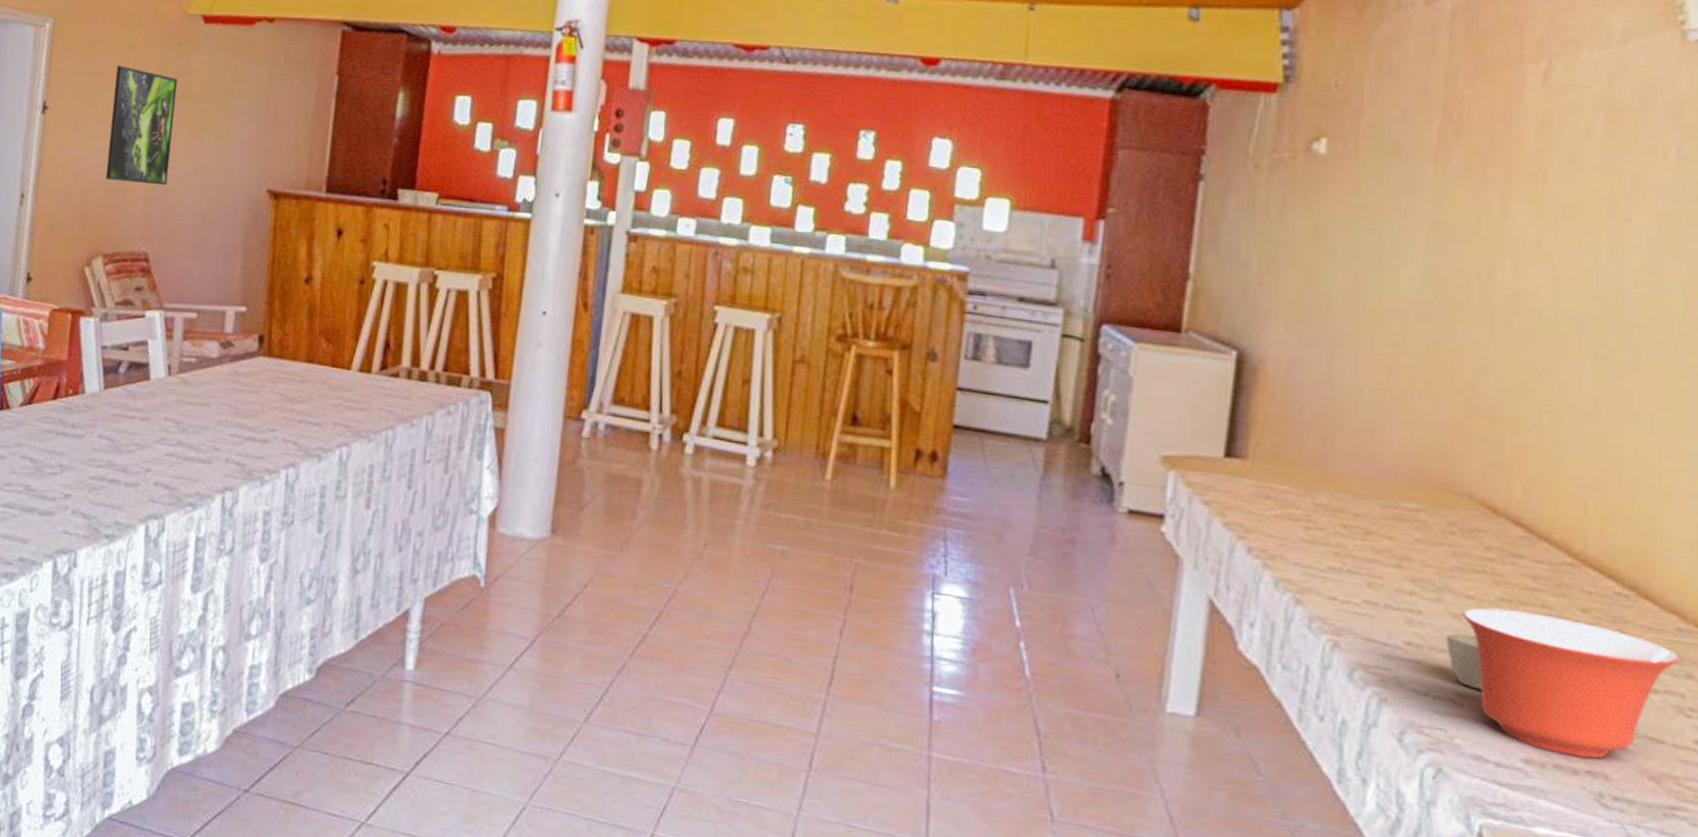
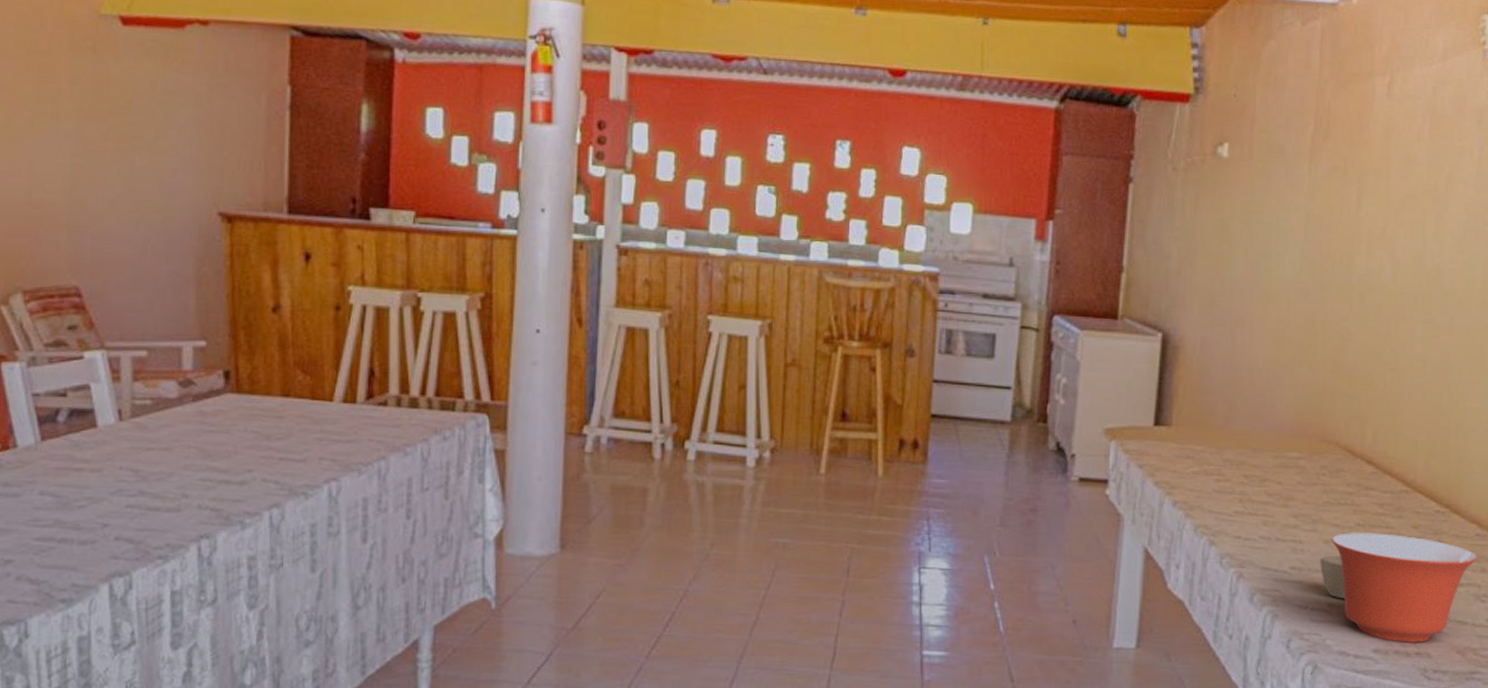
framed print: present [105,65,178,186] -> none [15,73,96,211]

